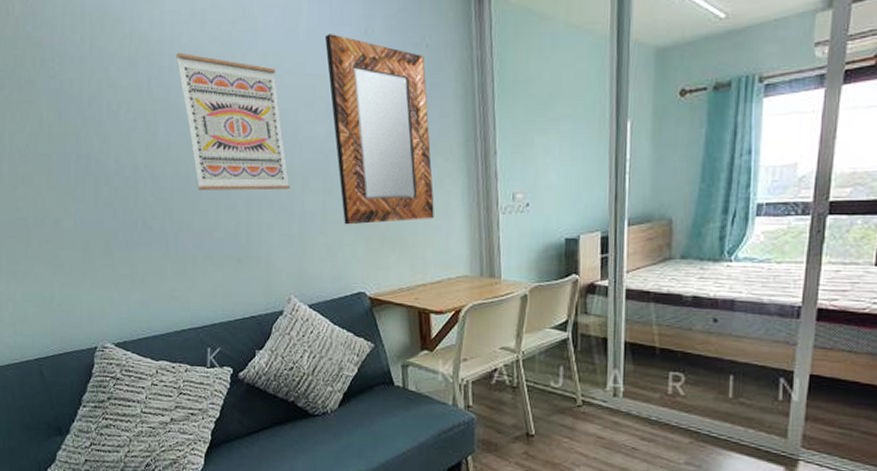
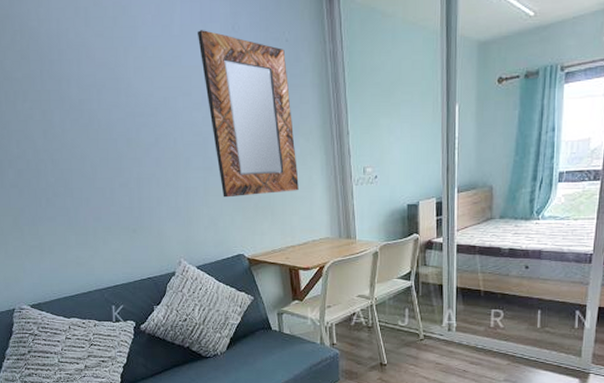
wall art: present [176,52,290,191] -> none [64,47,174,170]

